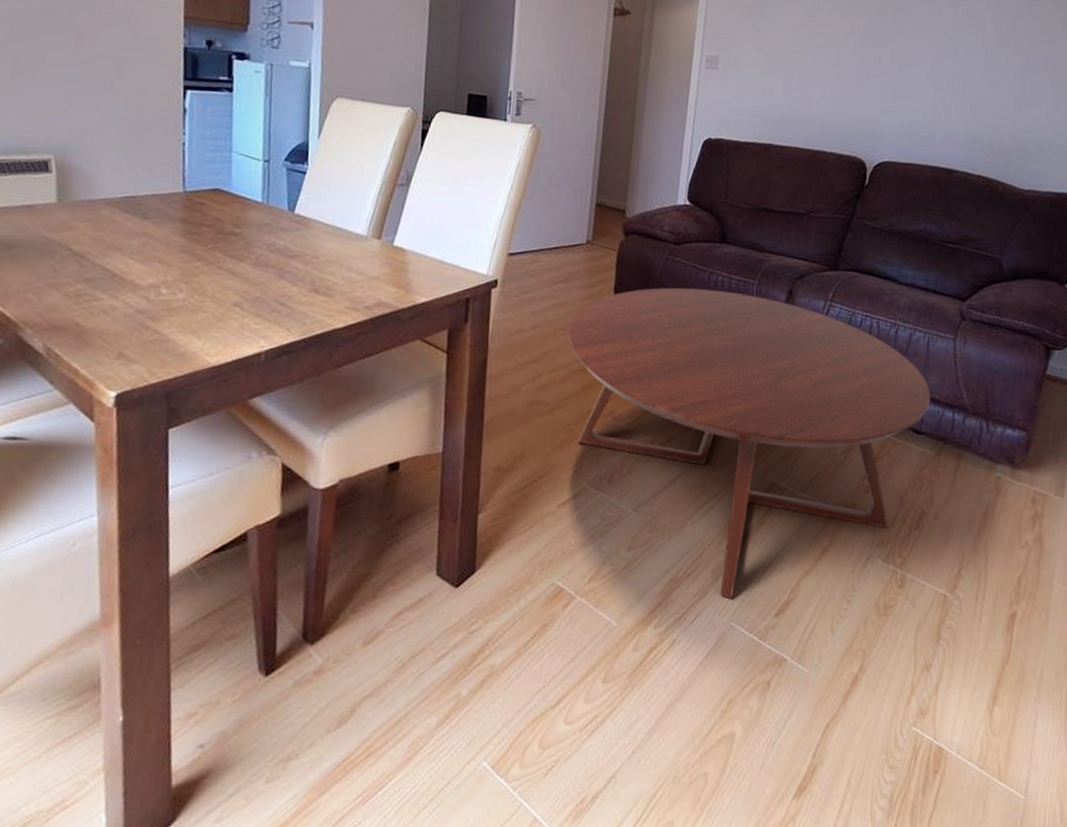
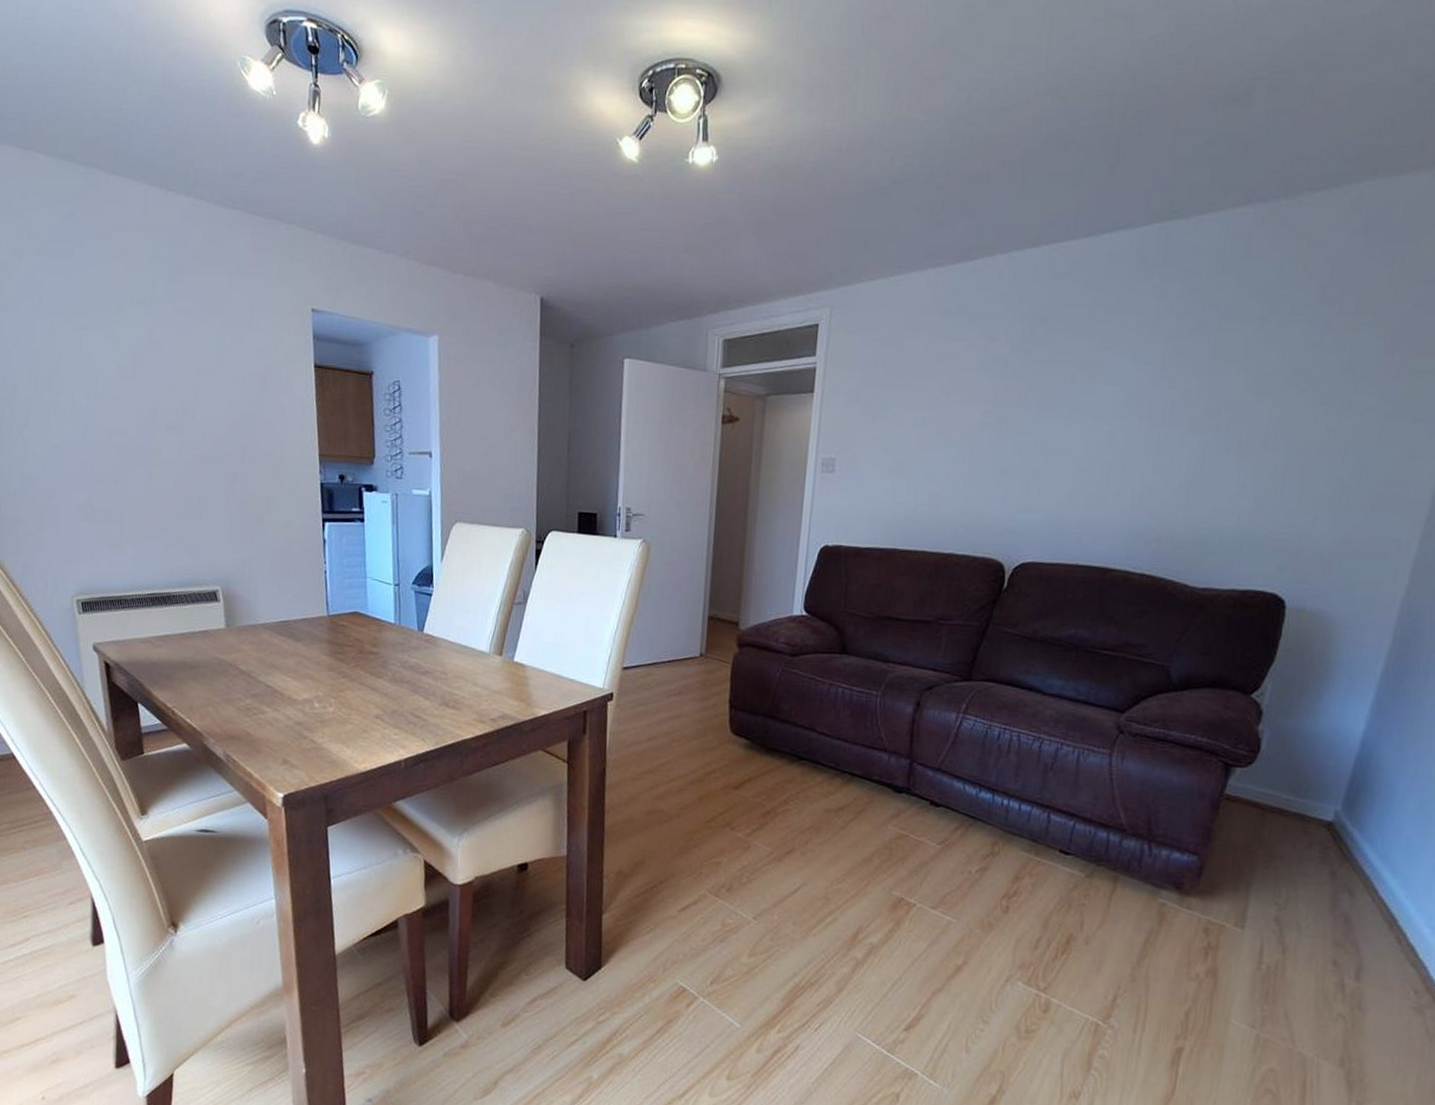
coffee table: present [567,287,931,599] -> none [683,699,1081,1010]

